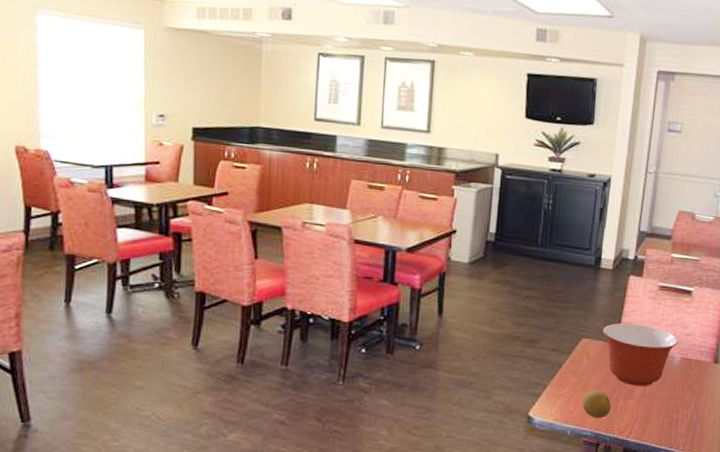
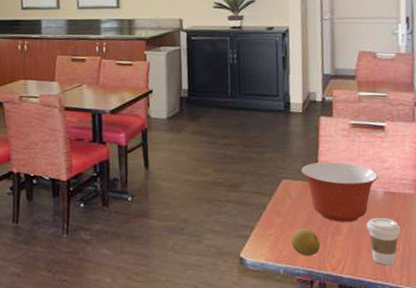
coffee cup: none [659,384,691,432] -> present [366,218,400,266]

